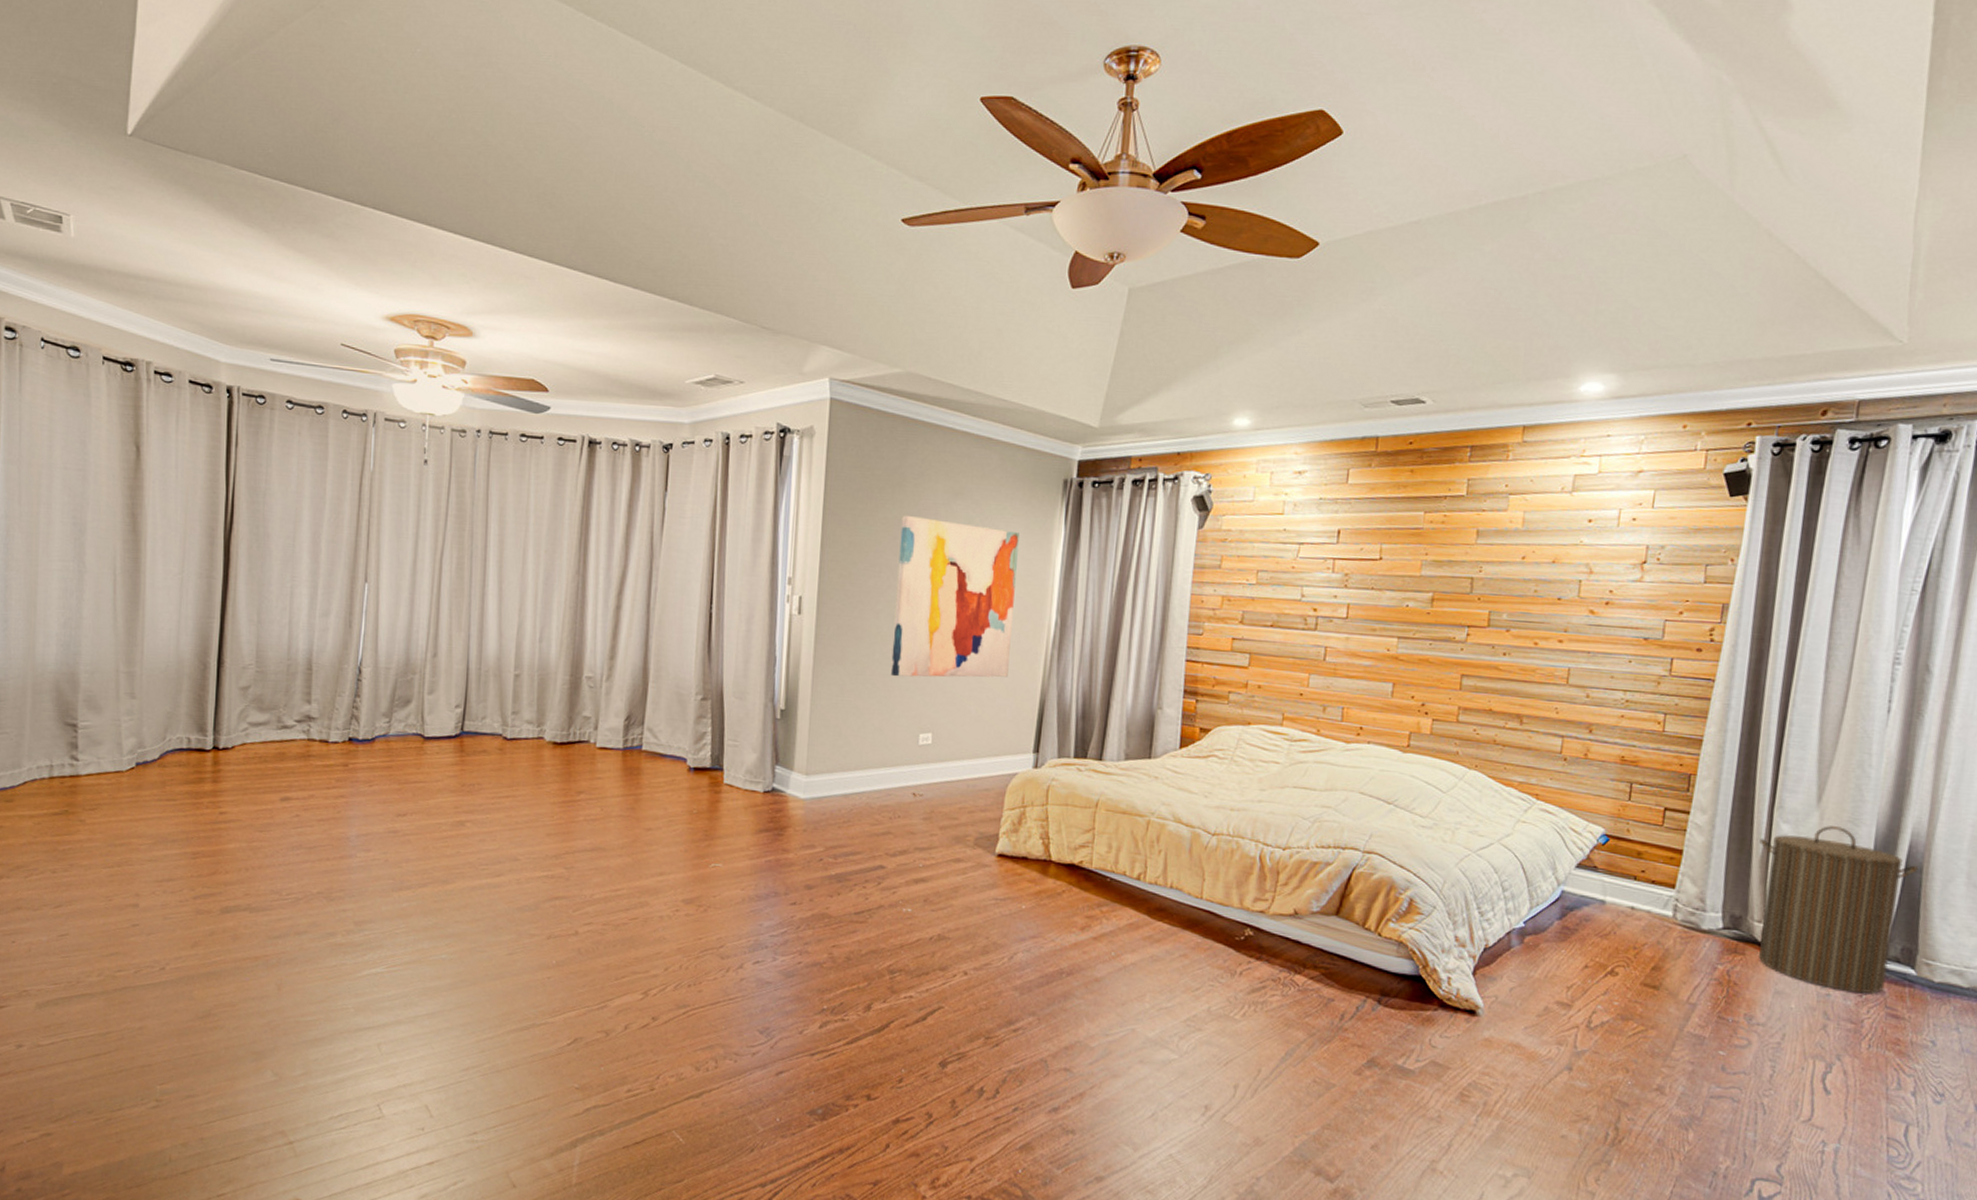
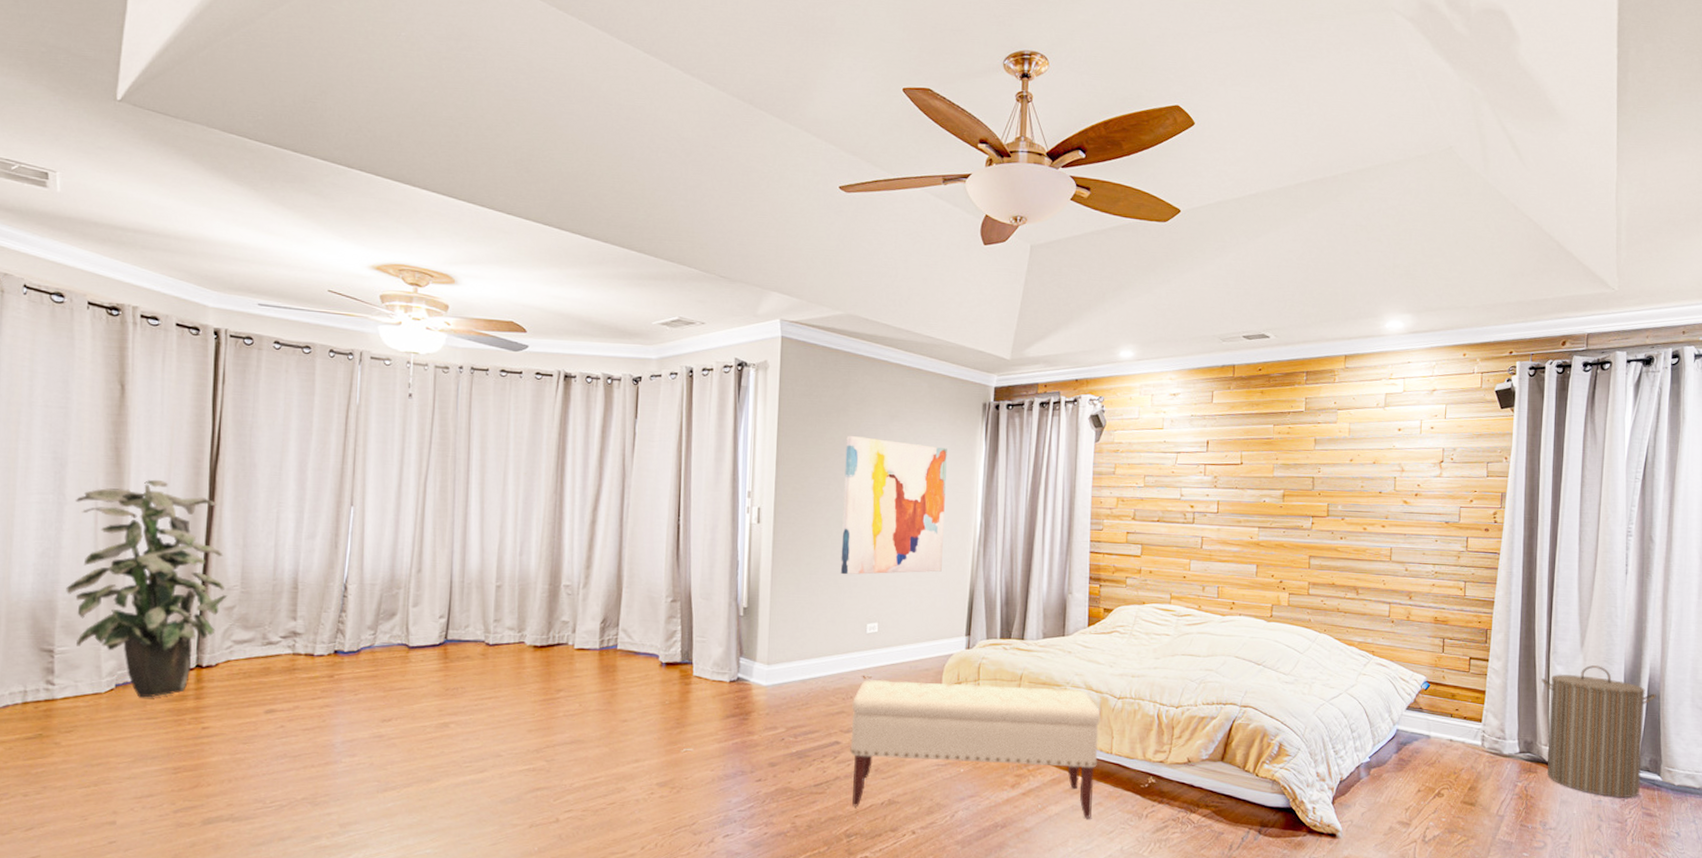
indoor plant: none [87,548,243,779] -> present [66,479,228,698]
bench: none [896,798,1191,971] -> present [850,679,1102,818]

